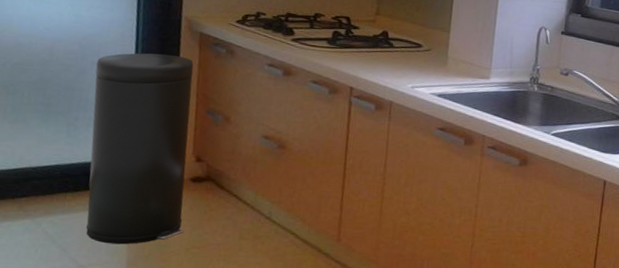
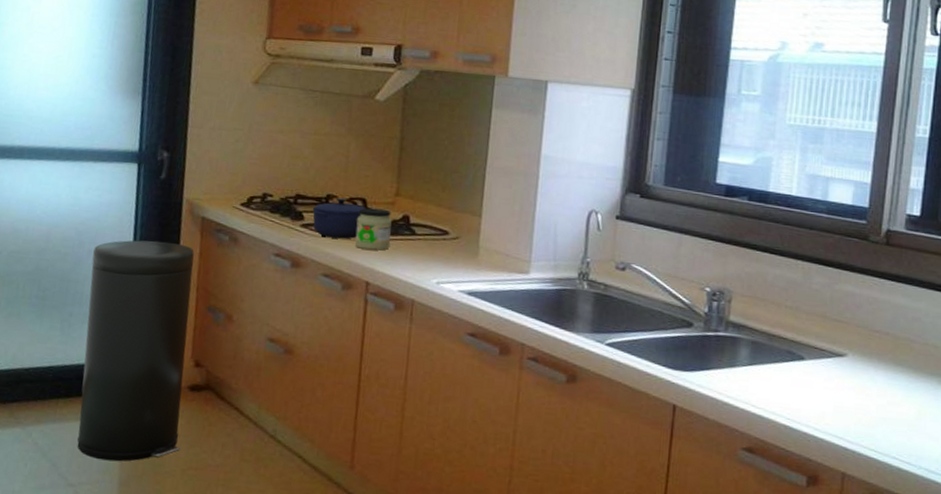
cooking pot: none [302,15,350,51] -> present [312,197,366,239]
jar: none [341,24,373,61] -> present [355,207,392,251]

